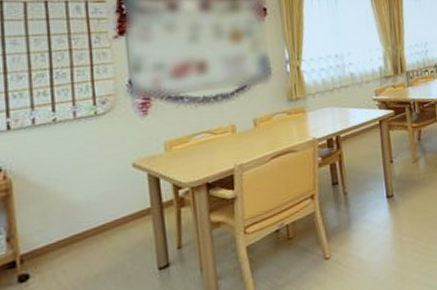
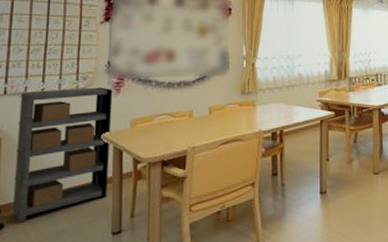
shelving unit: none [28,110,148,271] -> present [12,87,113,223]

